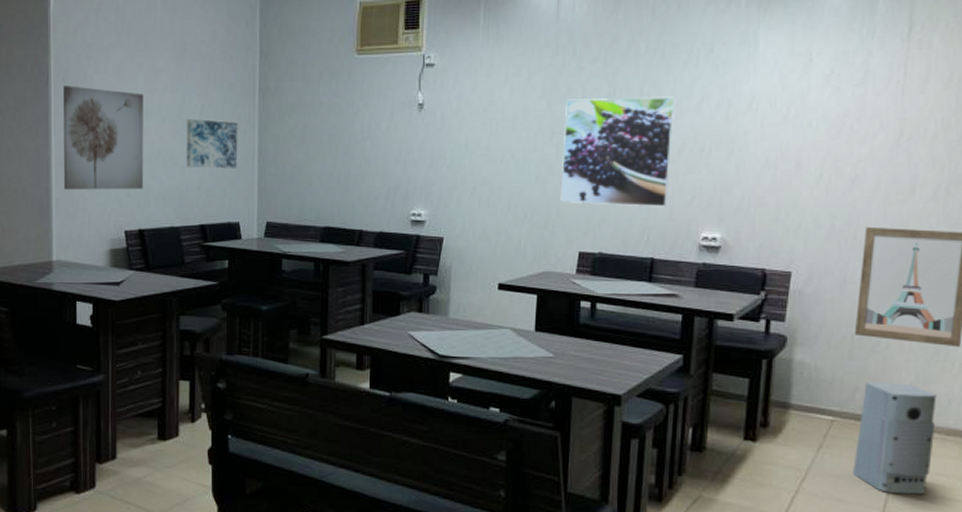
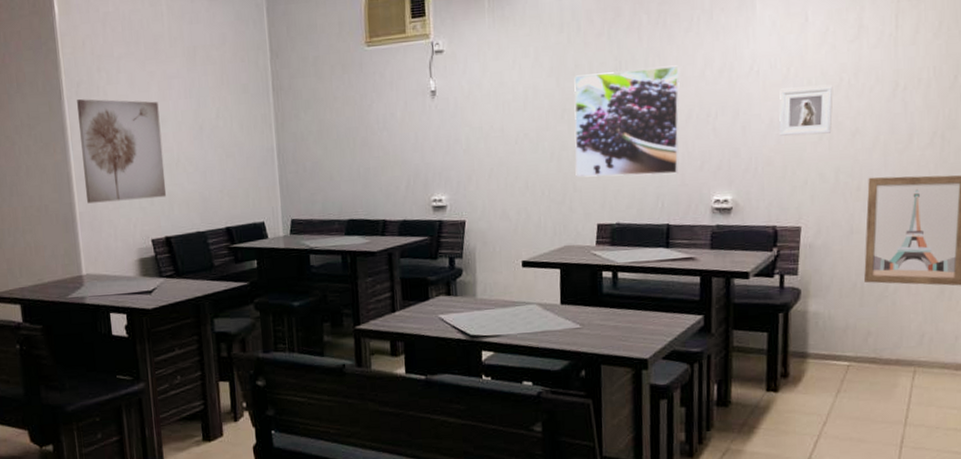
wall art: present [187,118,238,169] -> none [203,122,258,172]
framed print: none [774,128,834,178] -> present [778,85,833,136]
air purifier: present [853,382,937,495] -> none [870,324,945,430]

